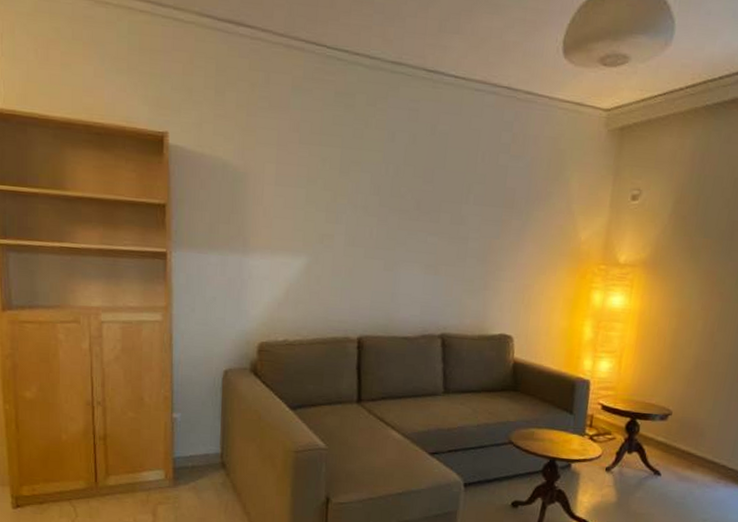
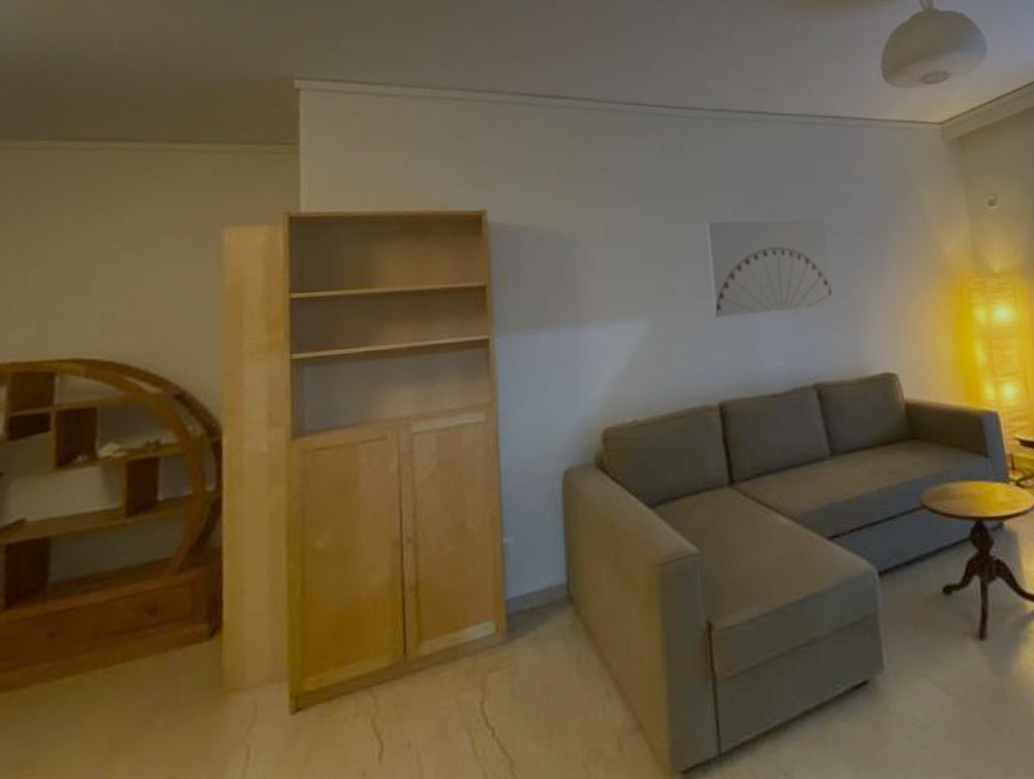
wall art: none [363,176,477,270] -> present [706,220,834,318]

